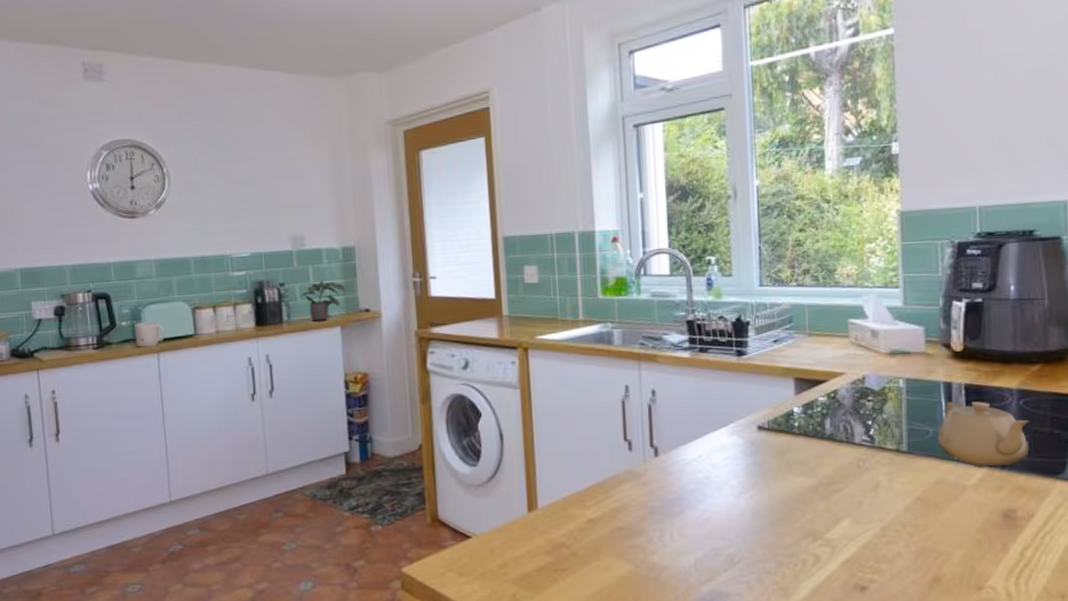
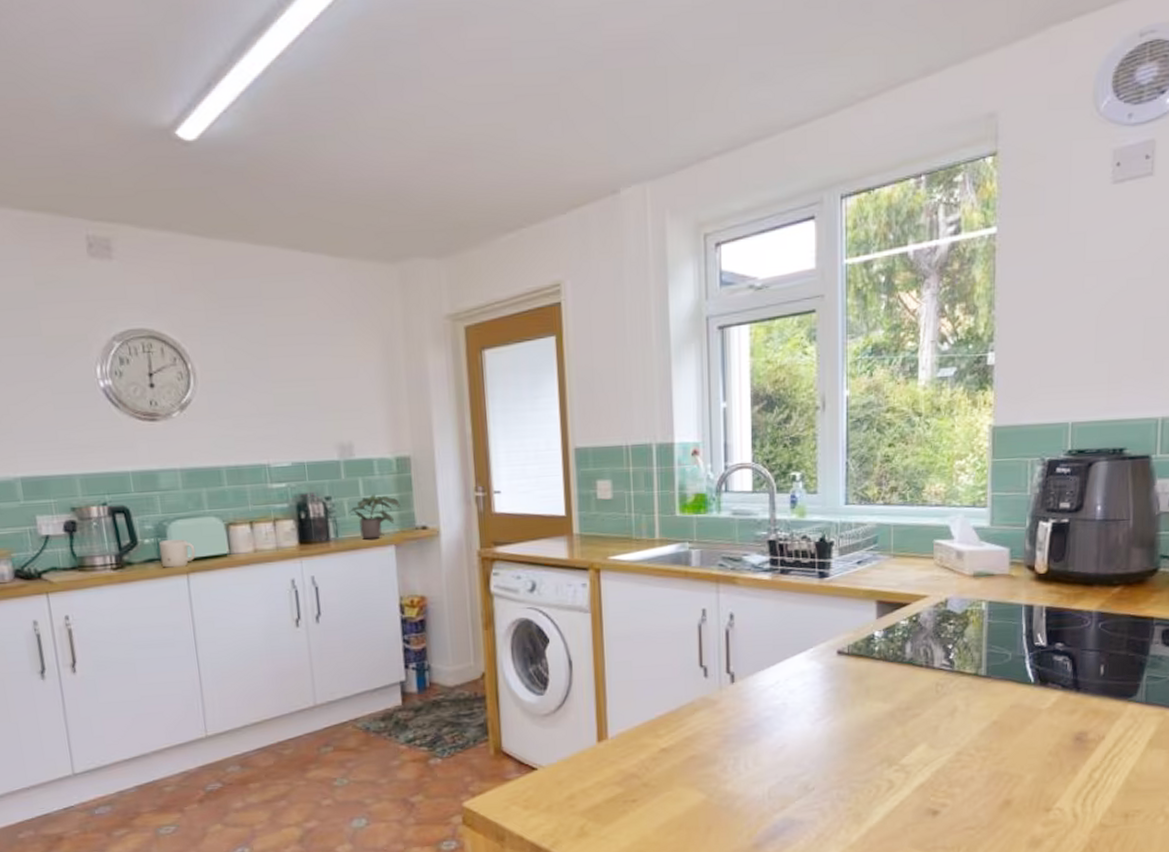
teapot: present [937,401,1030,466] -> none [1016,624,1107,690]

